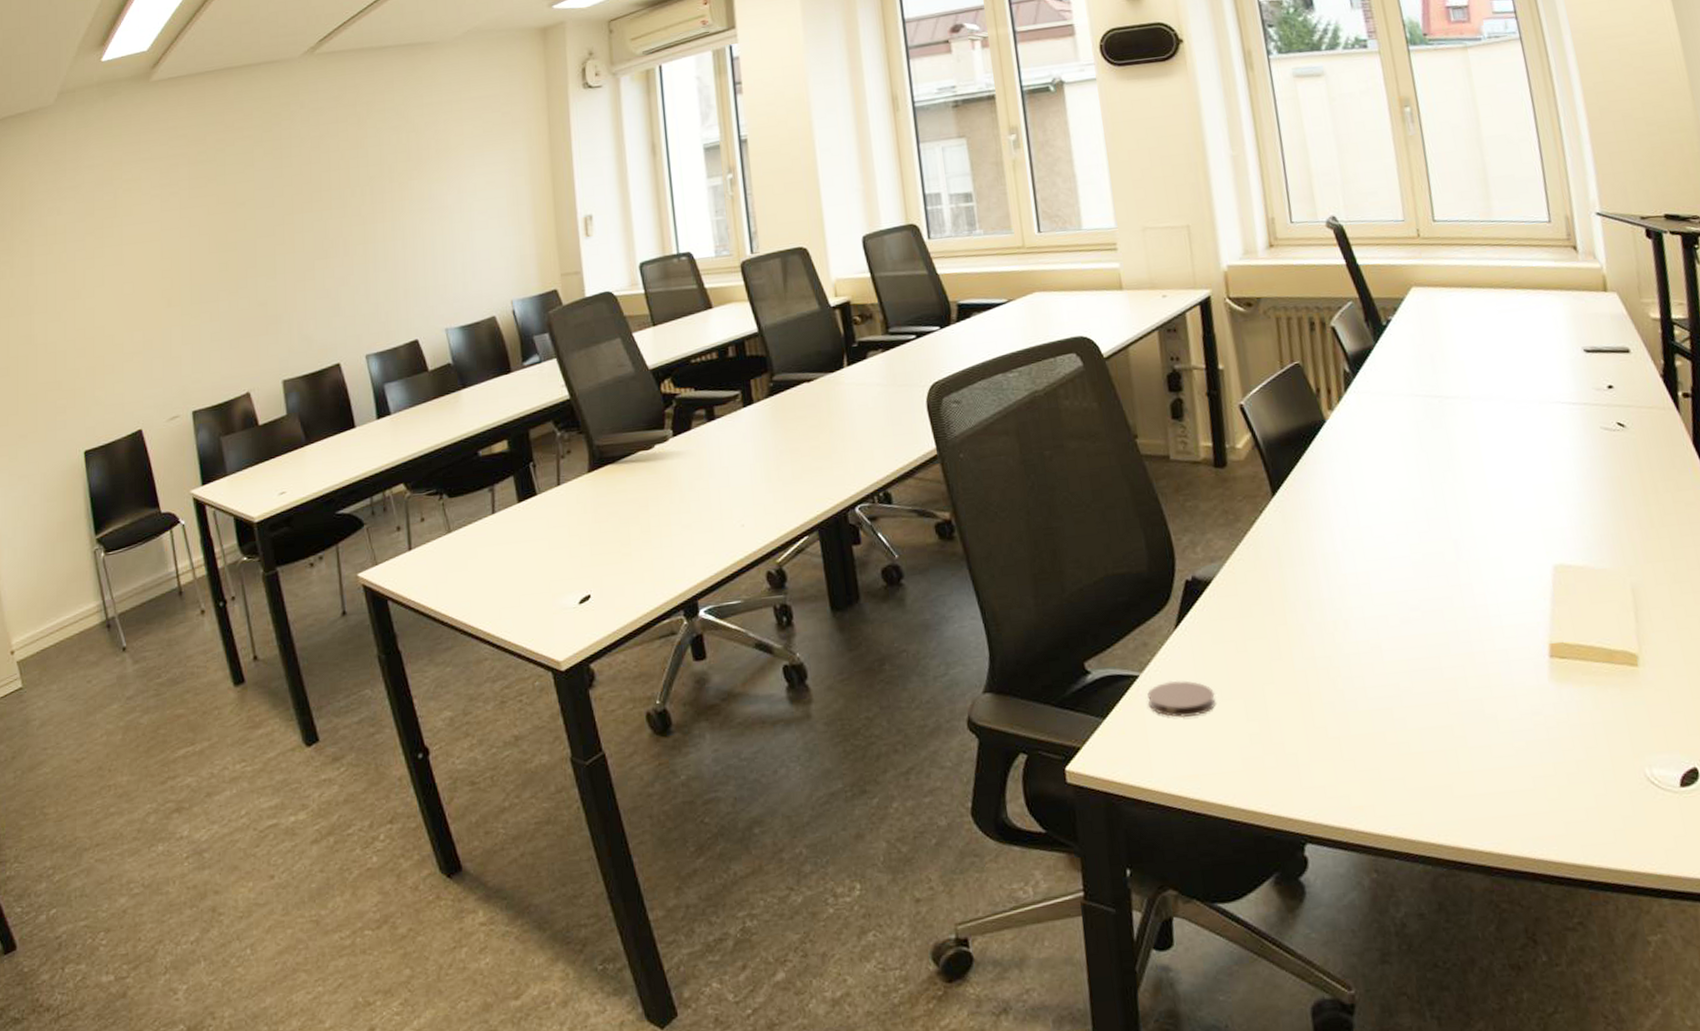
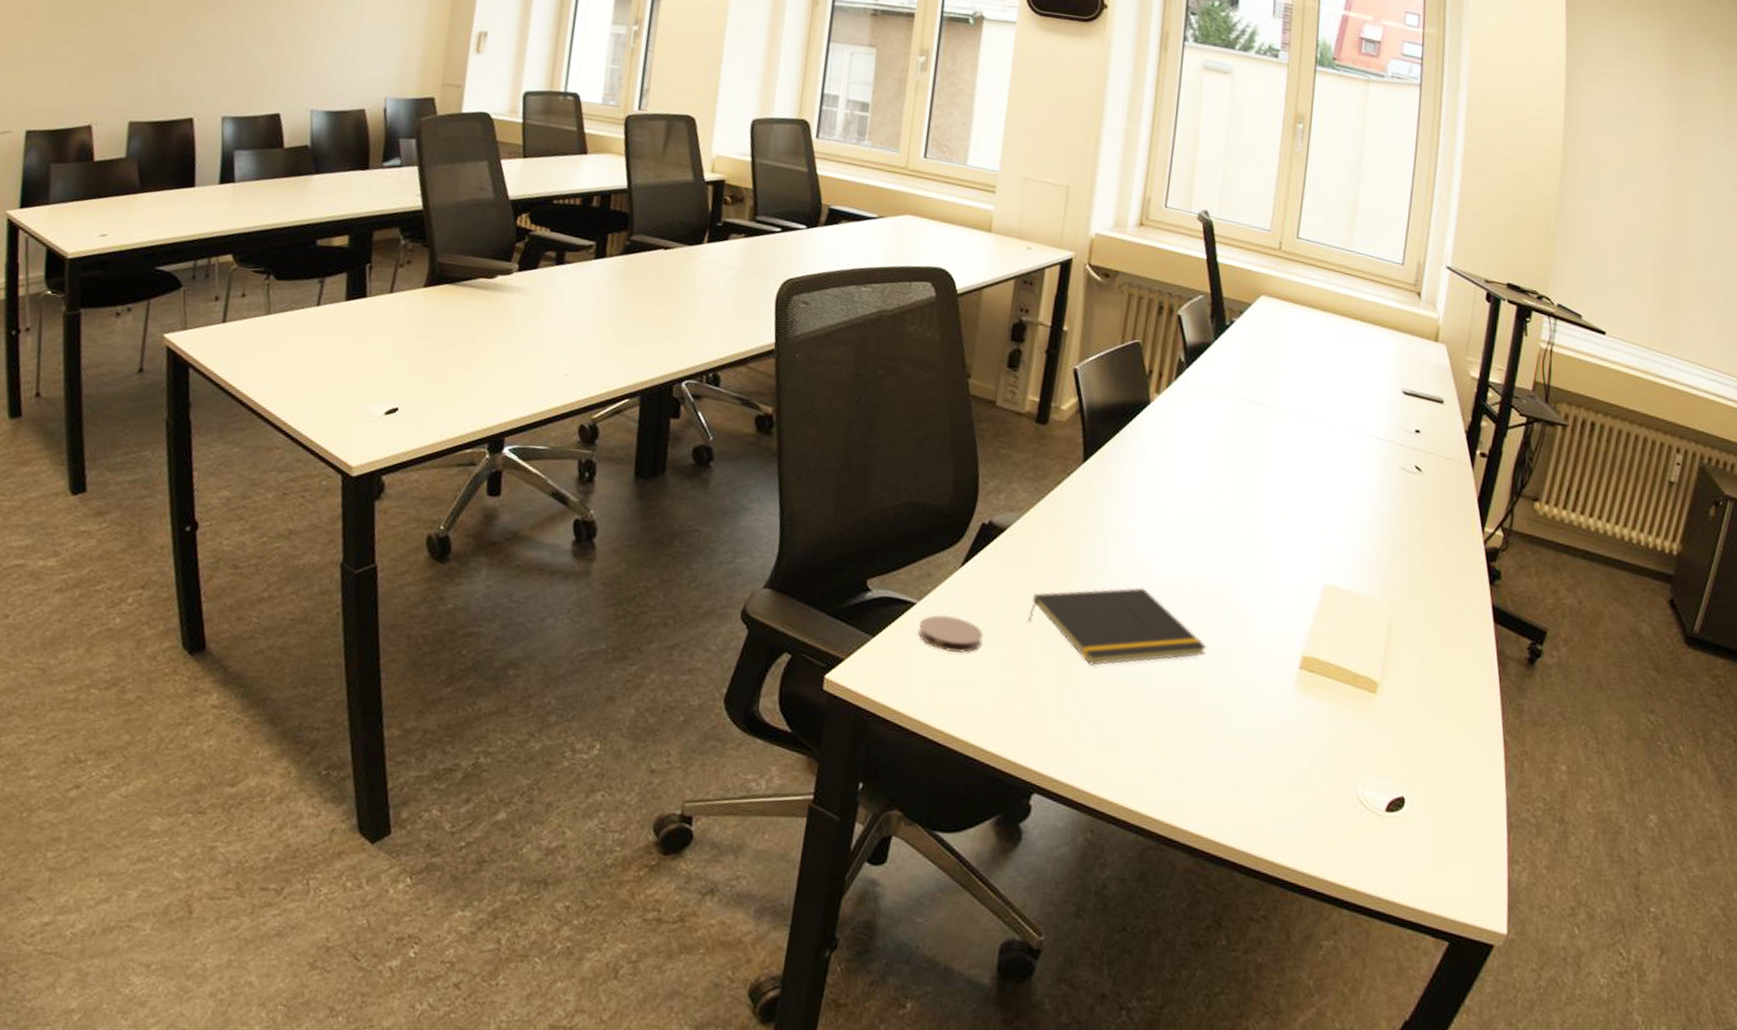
notepad: none [1255,610,1447,700] -> present [1028,587,1207,666]

